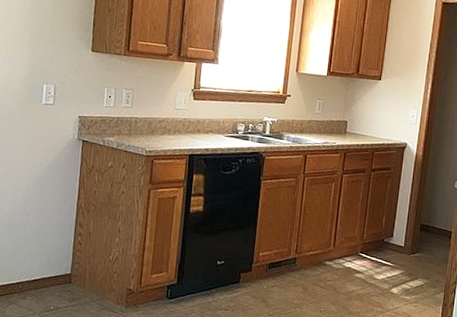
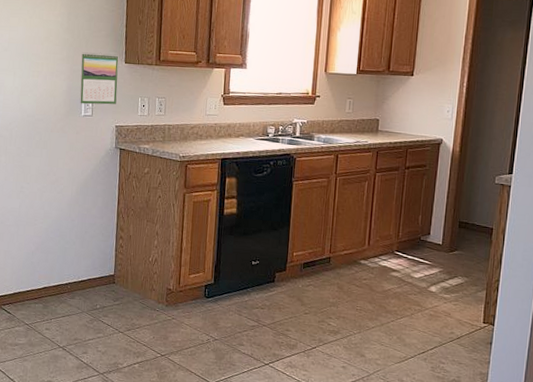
calendar: none [41,37,85,94] -> present [80,52,119,105]

